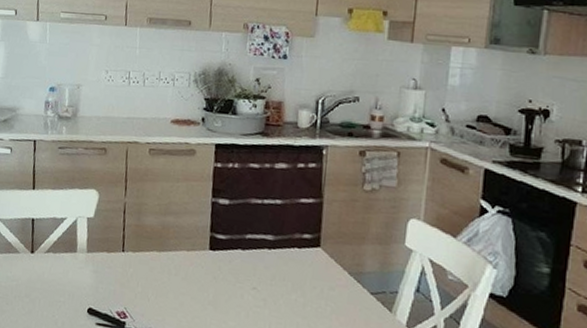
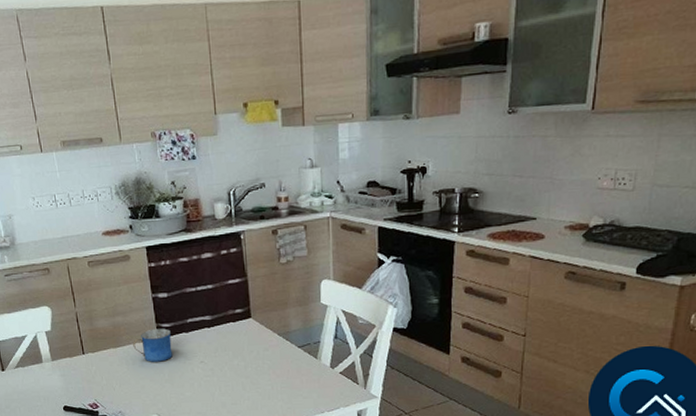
mug: none [180,237,226,279] -> present [133,328,173,362]

